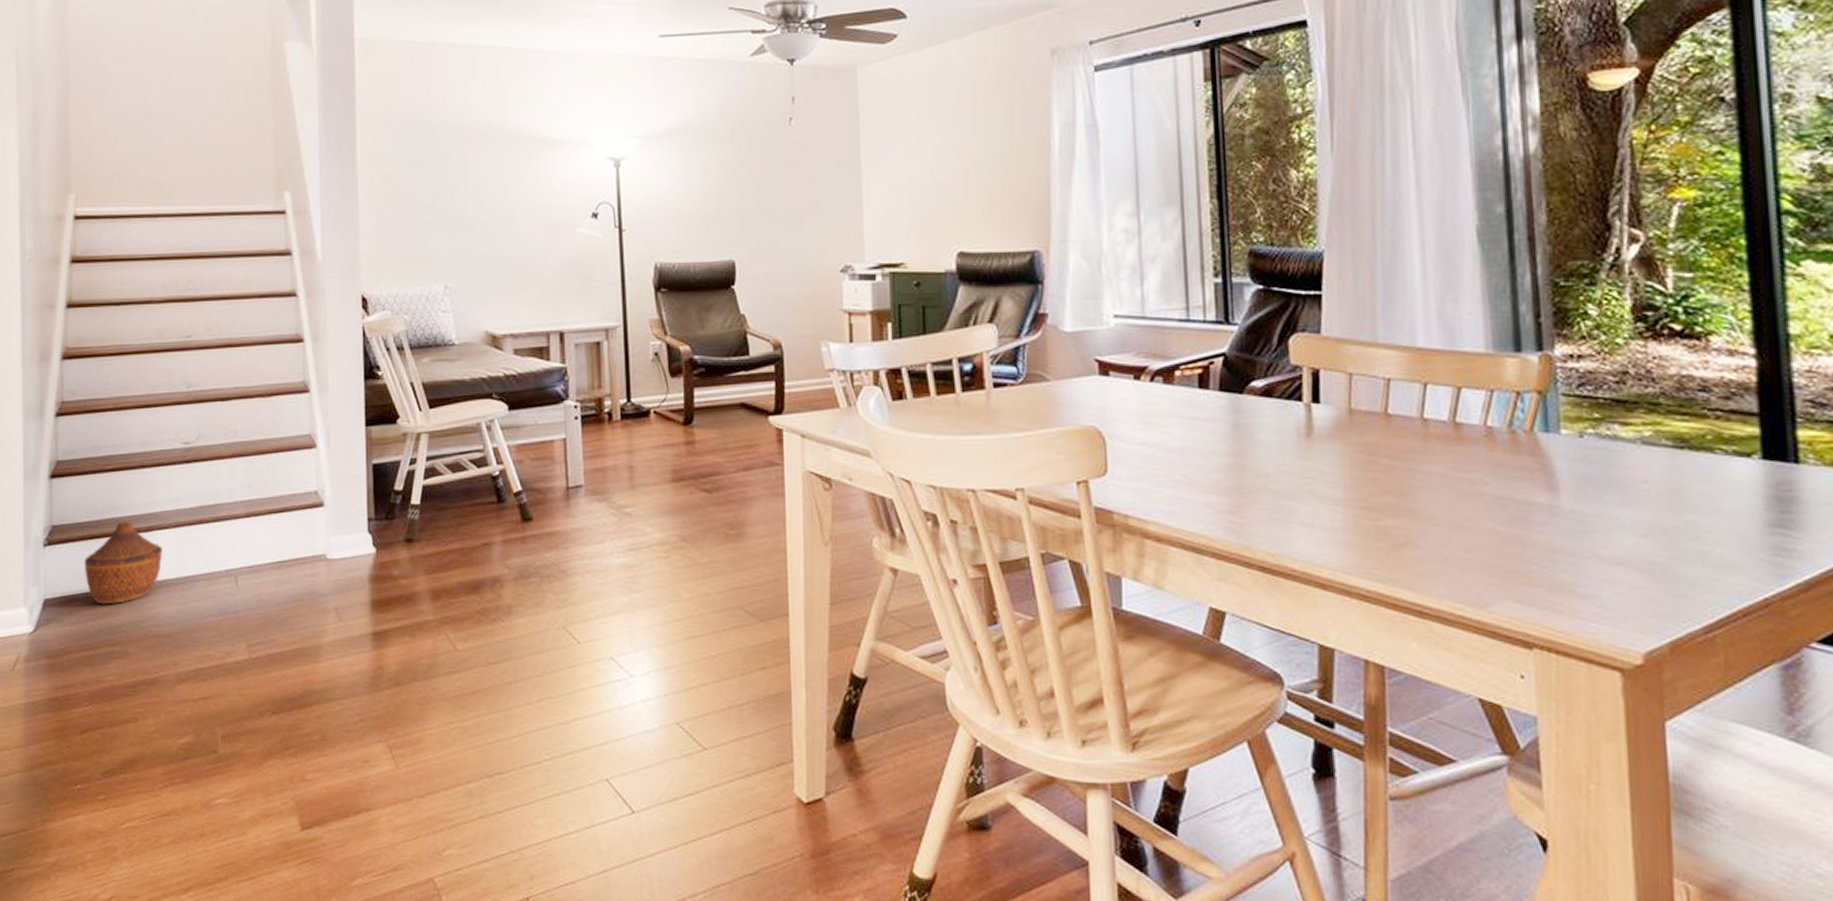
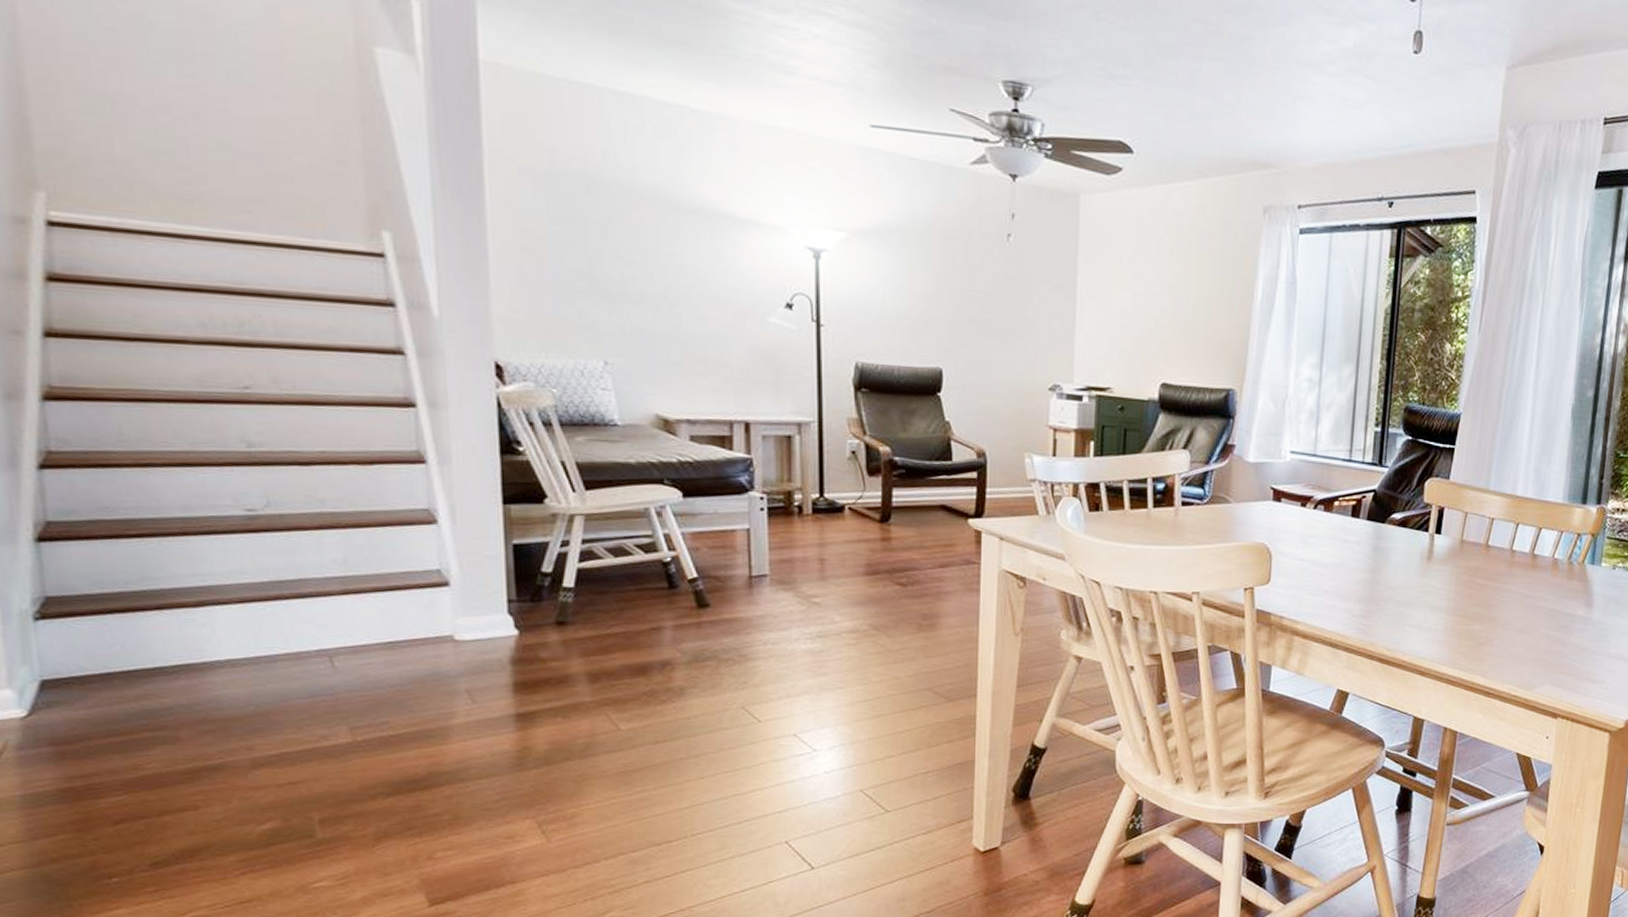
woven basket: present [85,521,162,605] -> none [102,594,222,687]

